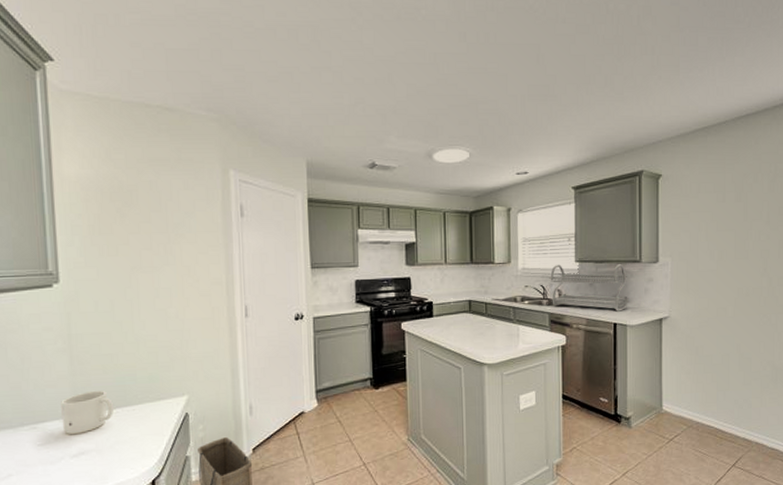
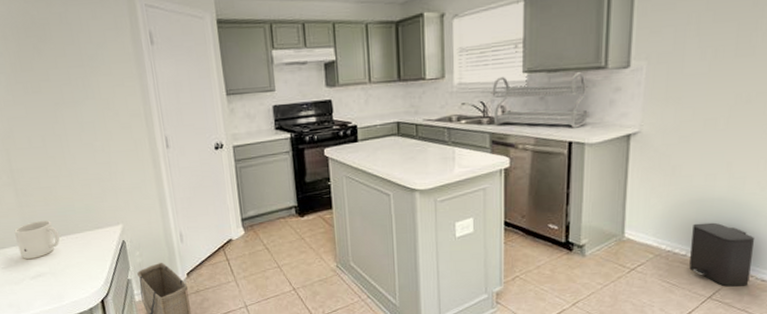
pedal bin: none [716,397,764,455] -> present [689,222,755,287]

